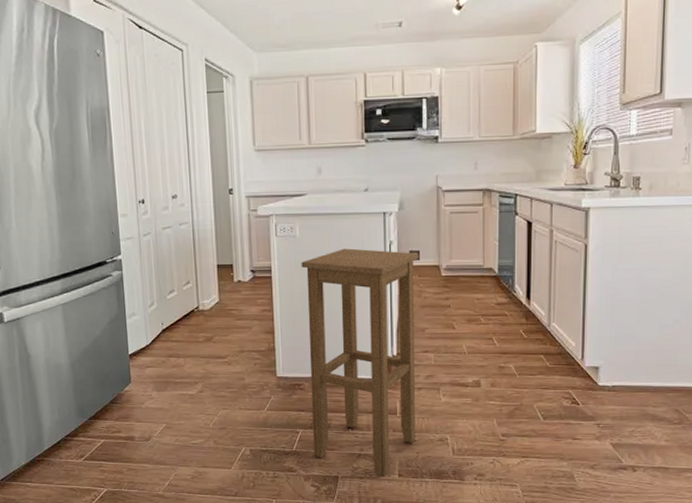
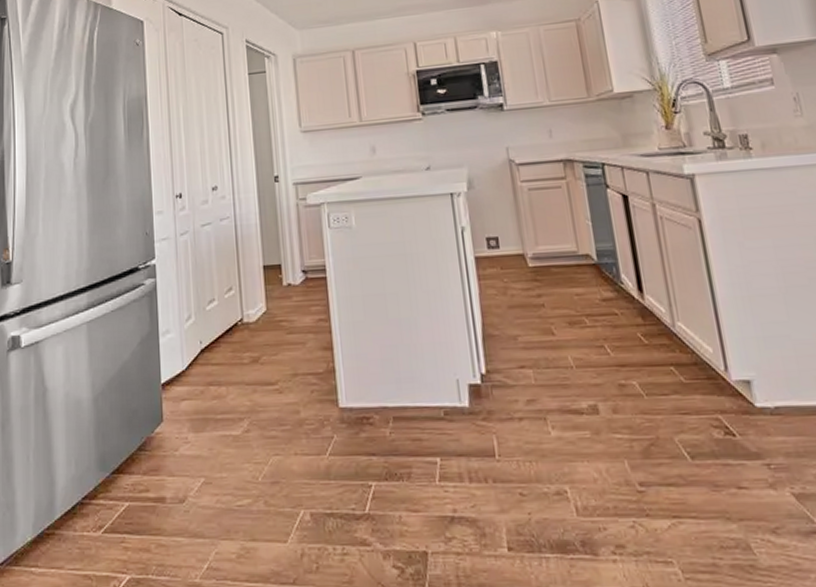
stool: present [301,248,418,477] -> none [360,238,524,552]

